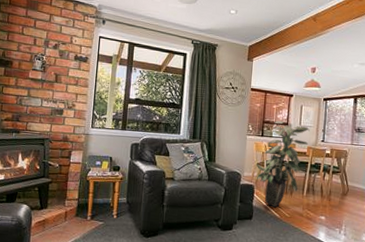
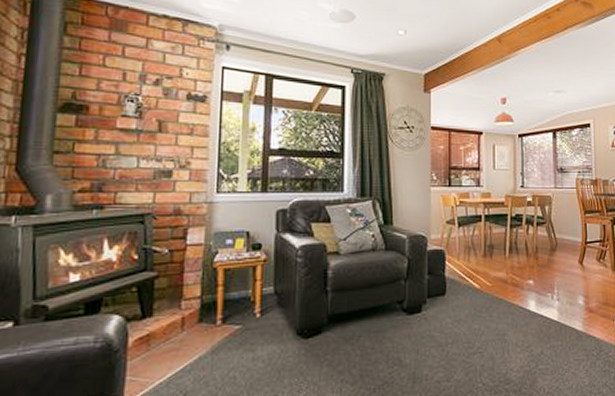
indoor plant: present [256,120,310,208] -> none [445,165,506,276]

